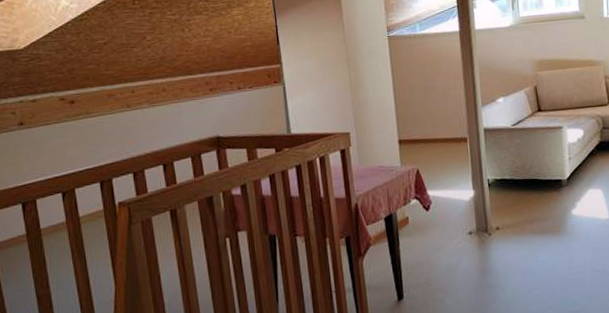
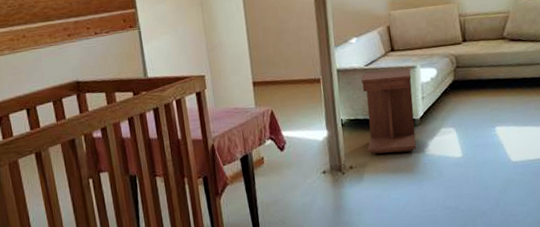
side table: none [508,128,564,215] -> present [361,68,417,154]

